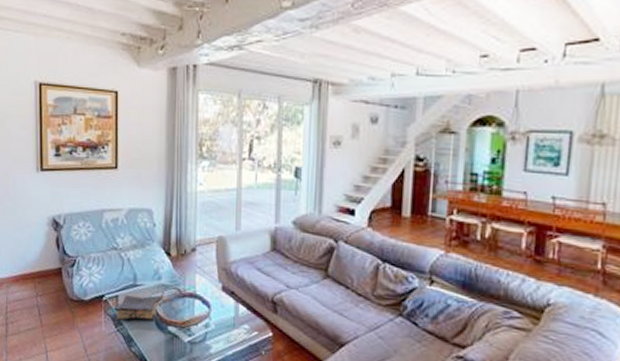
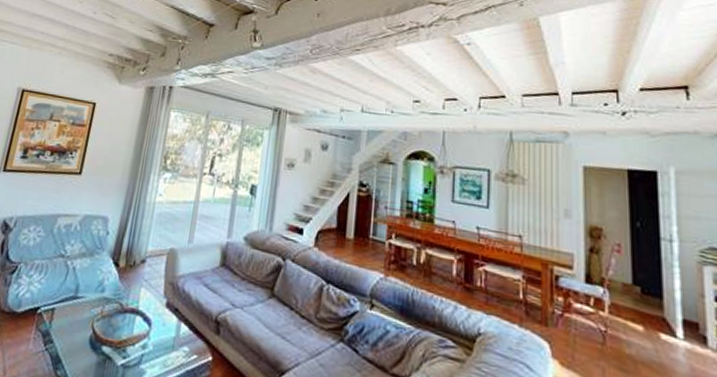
book: present [113,295,162,322] -> none [44,308,103,340]

